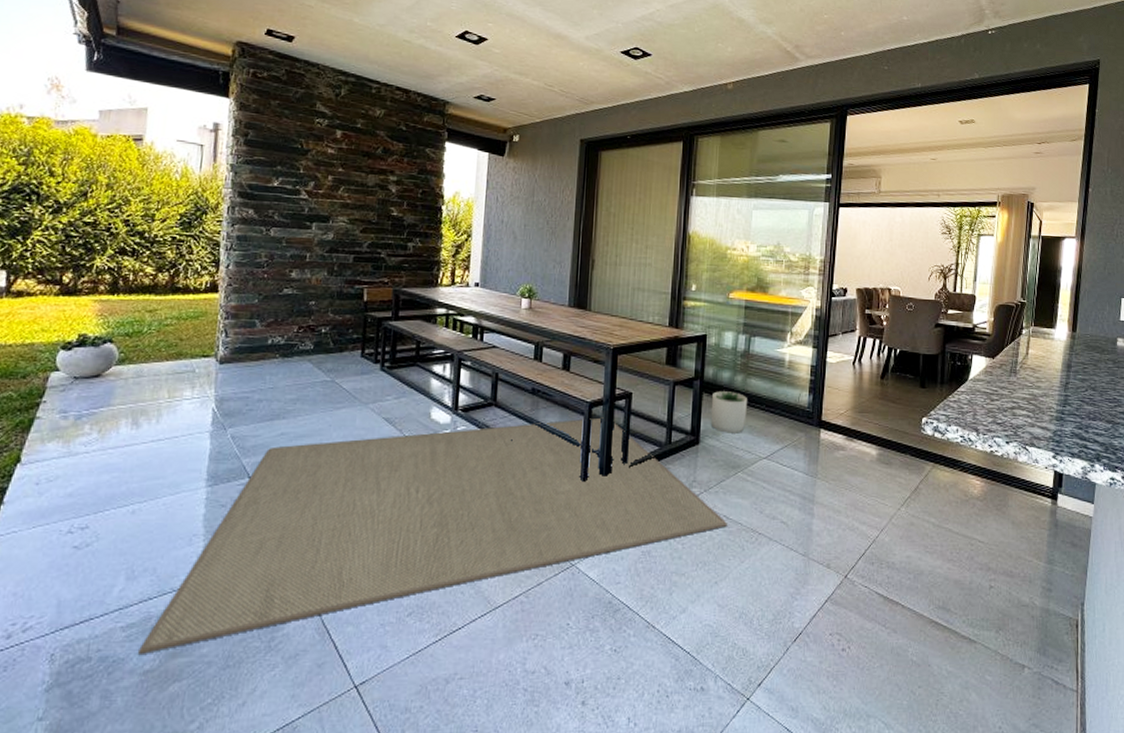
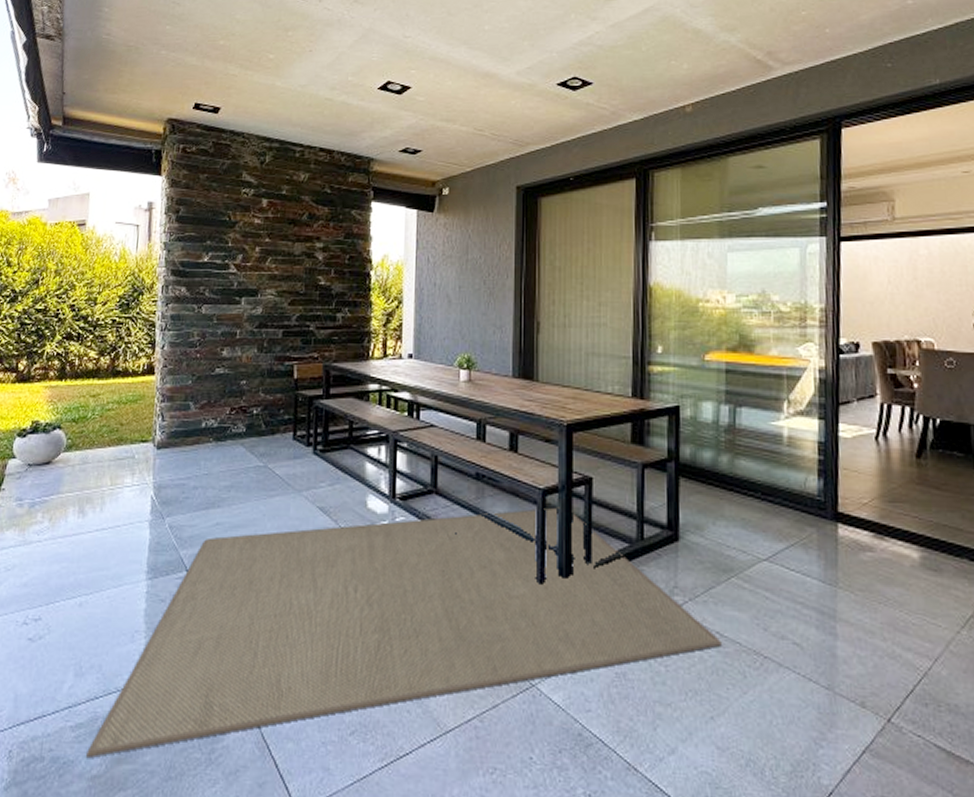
planter: present [710,391,747,433] -> none [690,475,737,528]

